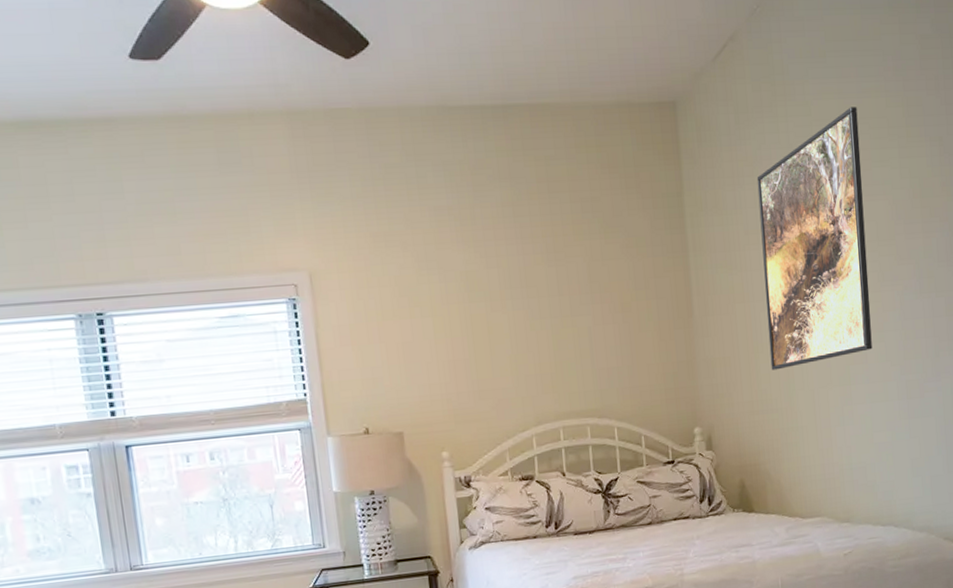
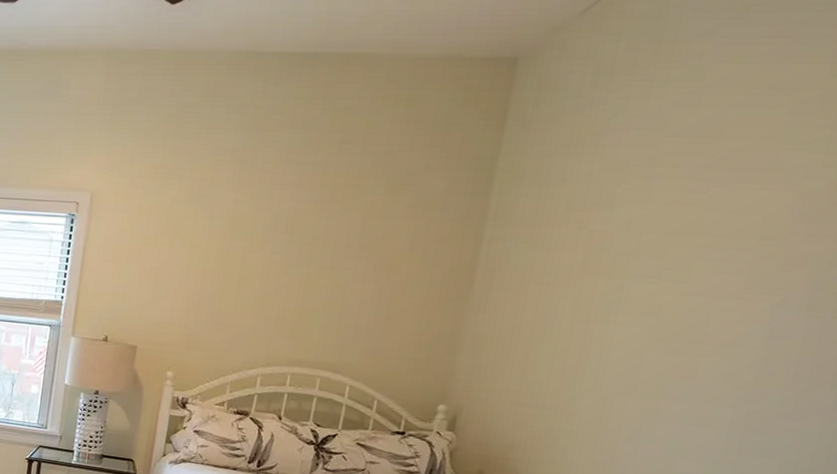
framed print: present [757,107,873,370] -> none [555,74,779,365]

